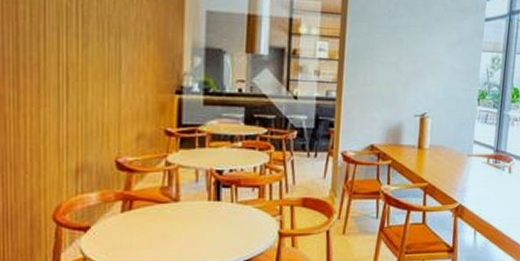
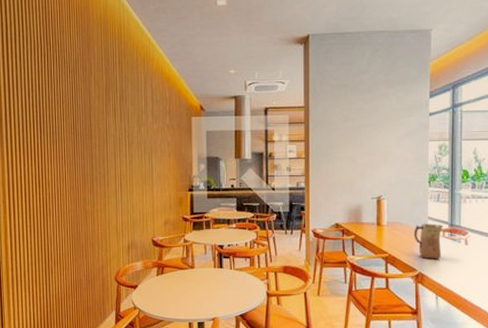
vase: none [457,148,489,190] -> present [414,224,444,260]

